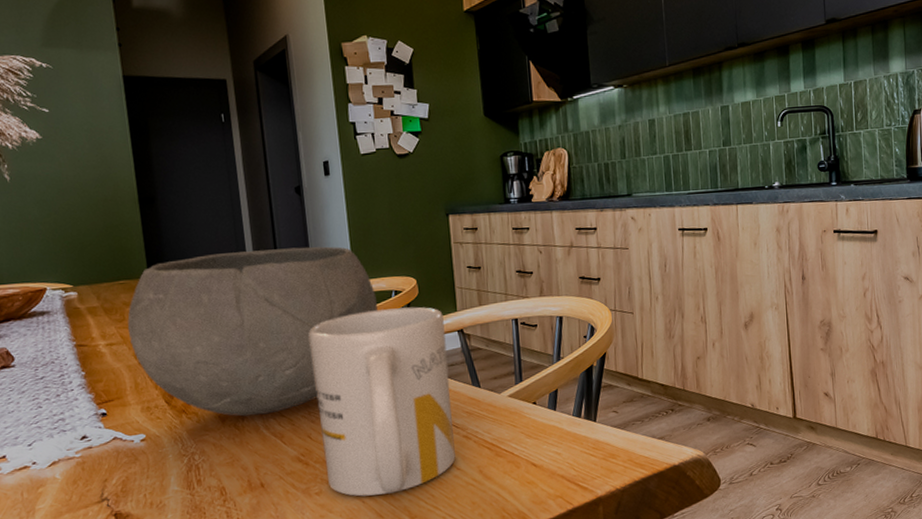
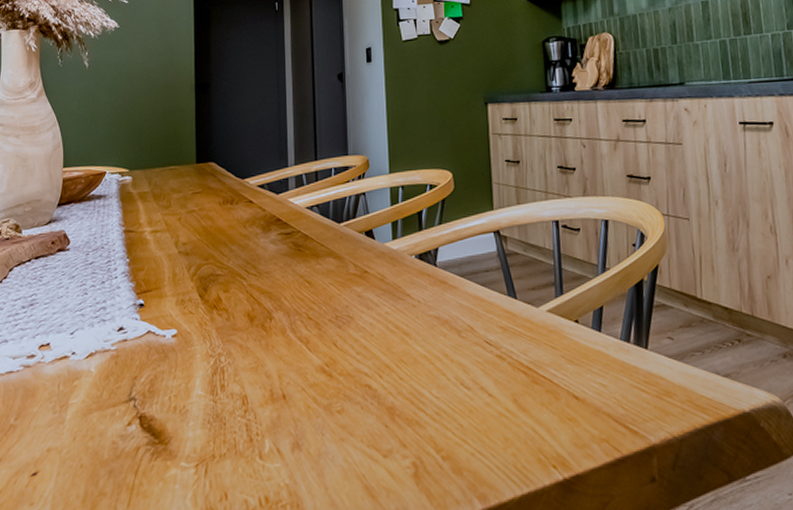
bowl: present [127,246,377,417] -> none [172,135,411,317]
mug: present [308,307,456,497] -> none [341,203,488,420]

